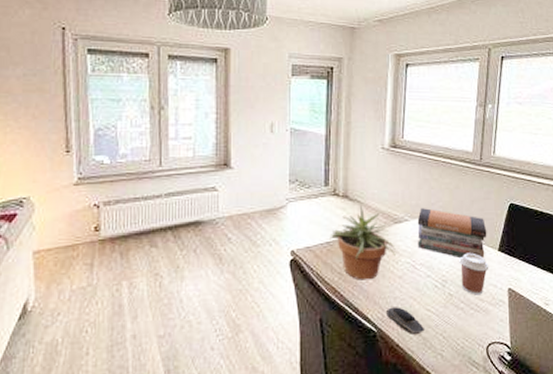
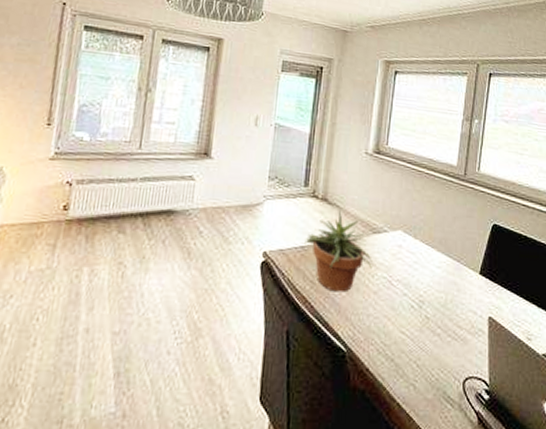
computer mouse: present [385,307,425,336] -> none [357,325,398,360]
book stack: present [417,208,487,259] -> none [395,220,469,280]
coffee cup: present [459,252,489,295] -> none [438,273,469,321]

